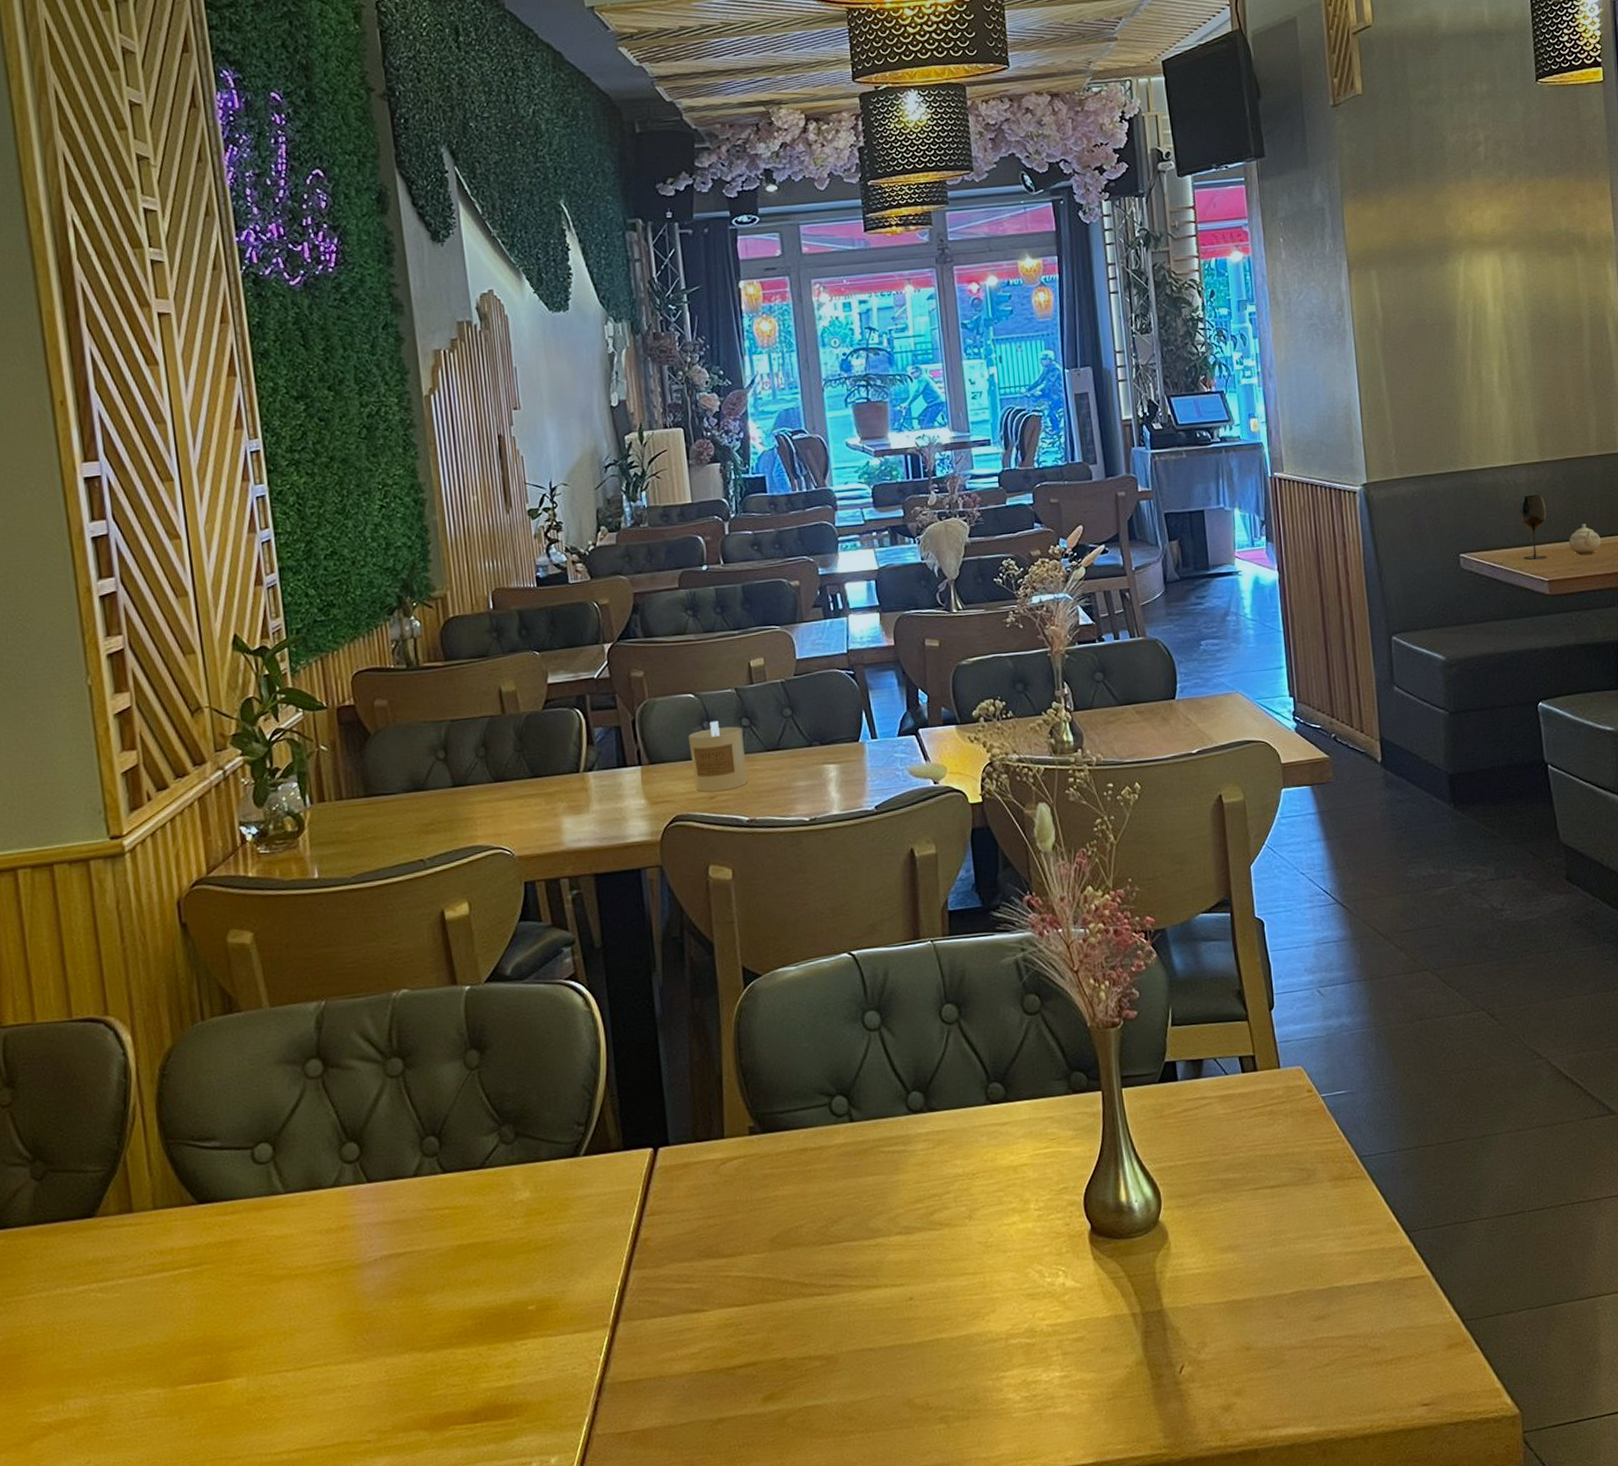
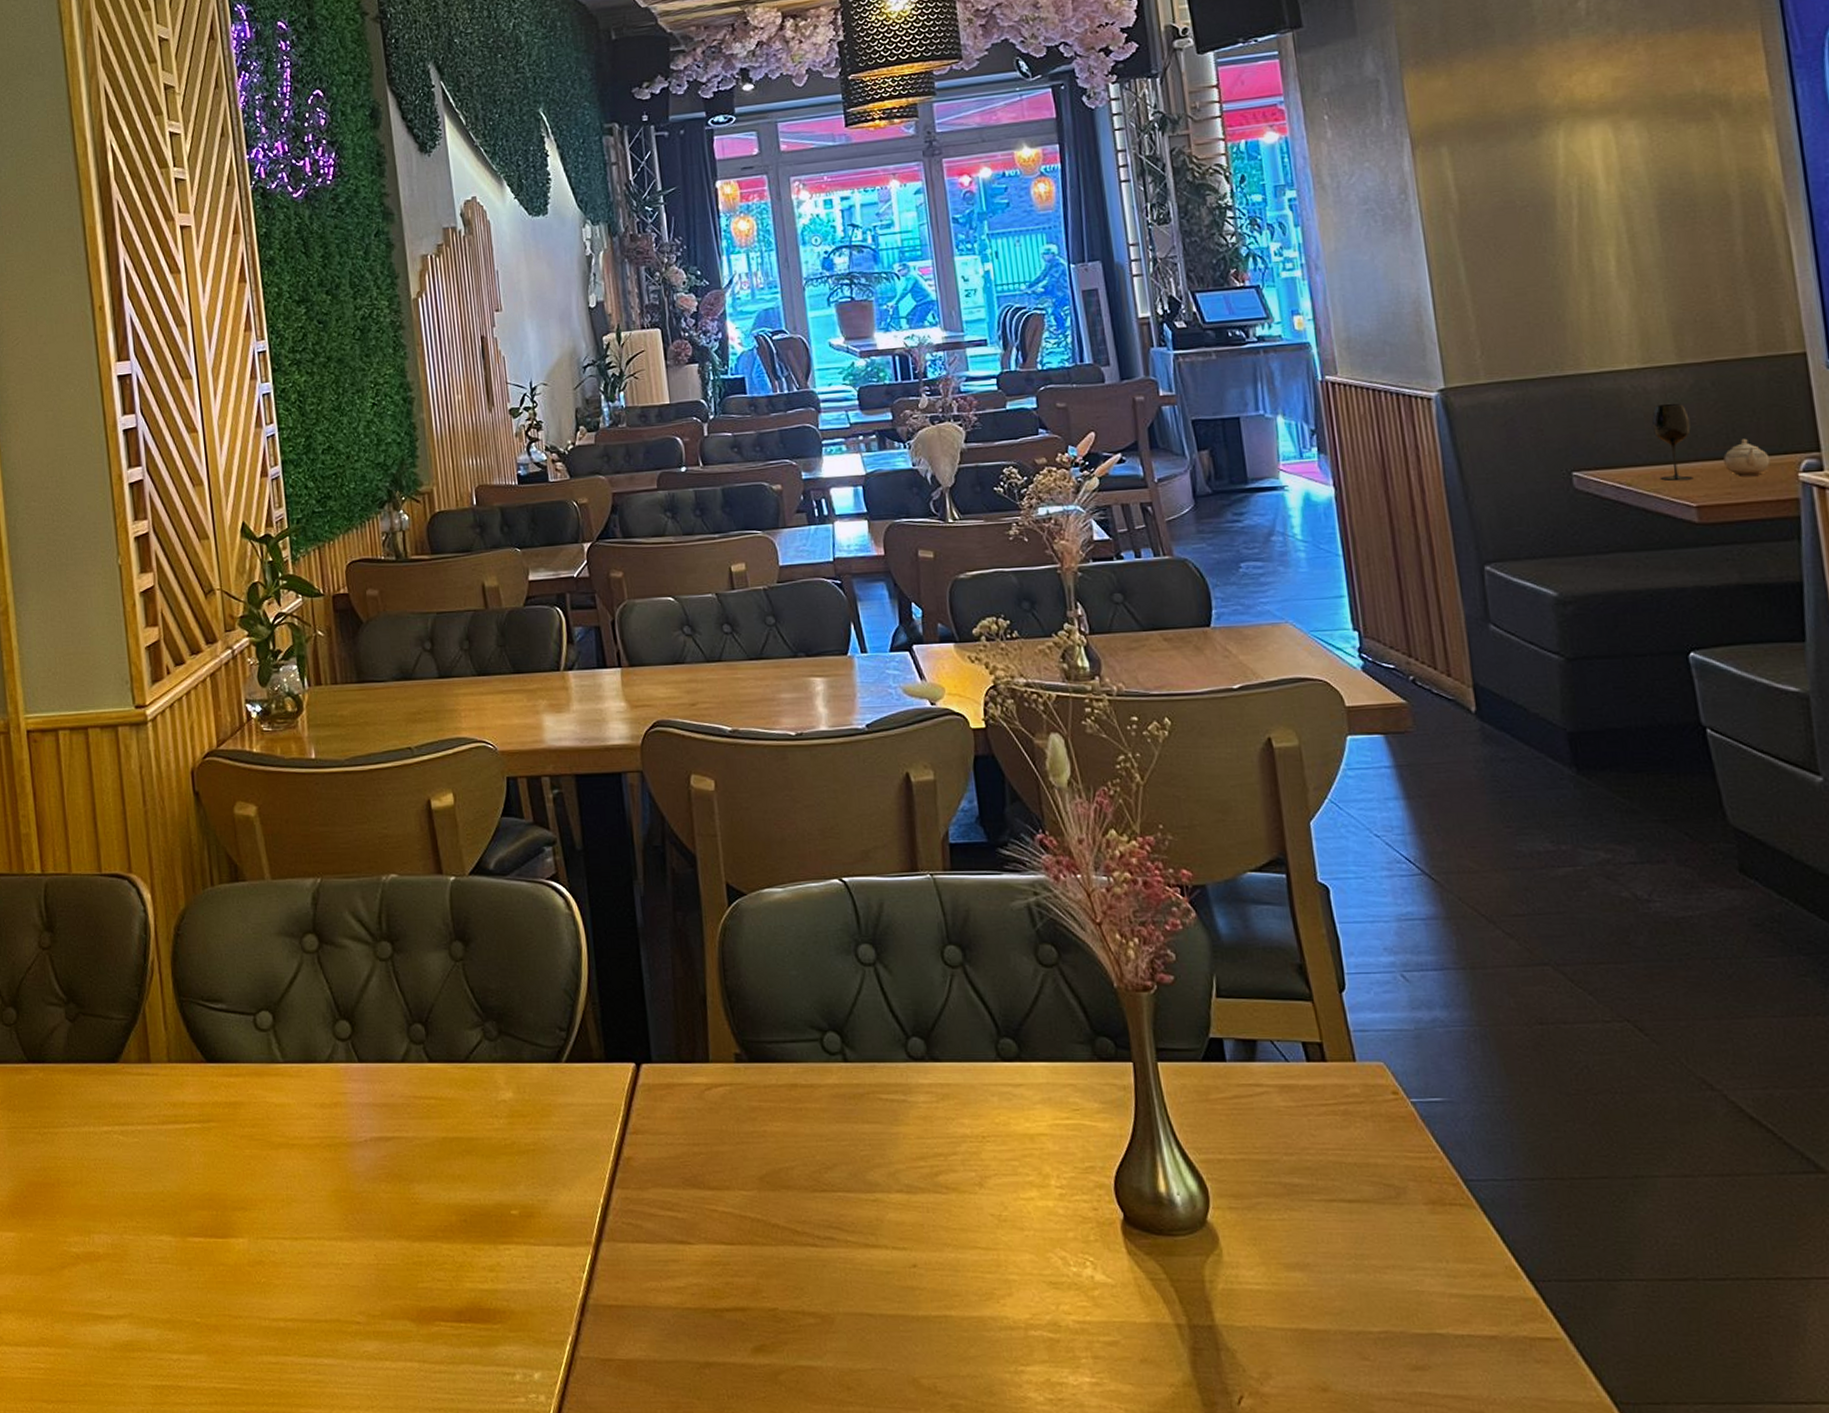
candle: present [688,720,748,793] -> none [668,625,730,699]

